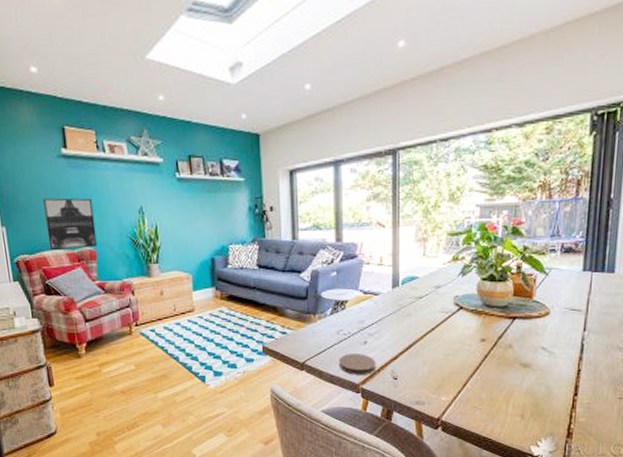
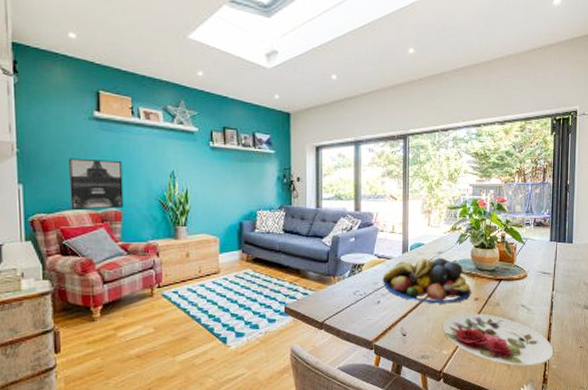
coaster: present [338,352,376,375] -> none [354,312,388,333]
fruit bowl: none [369,292,476,345] -> present [382,257,471,304]
plate: none [442,356,583,417] -> present [443,313,554,366]

